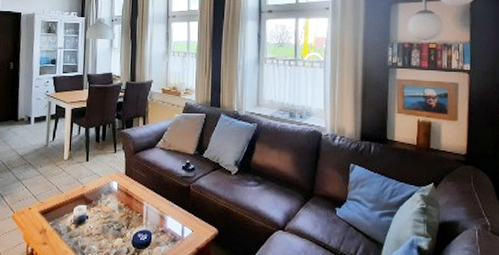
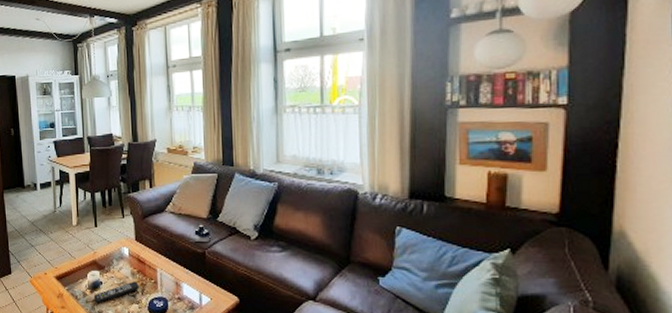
remote control: none [78,215,126,239] -> present [93,281,140,304]

